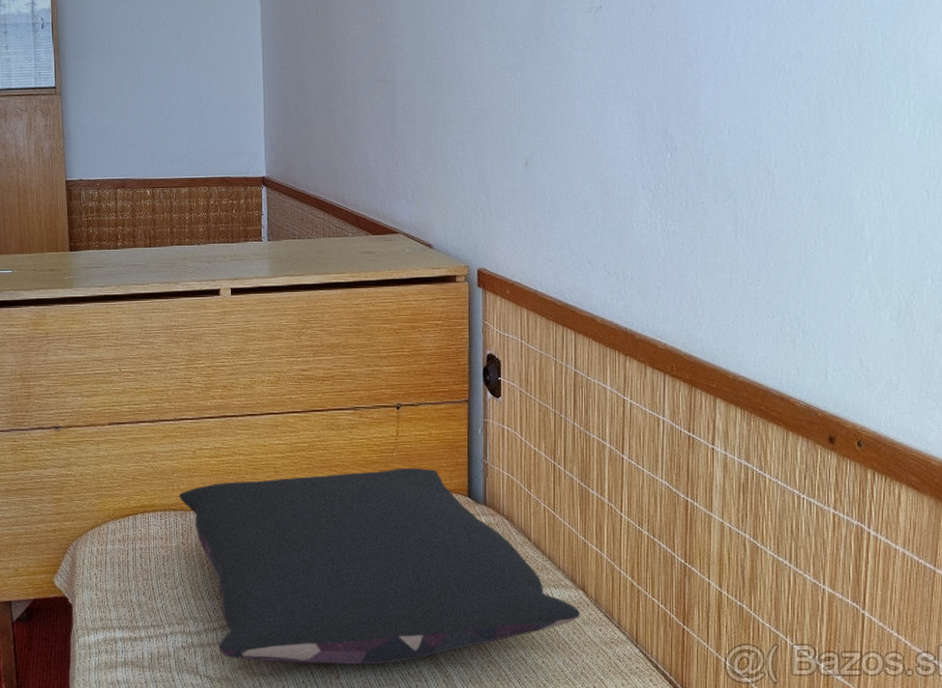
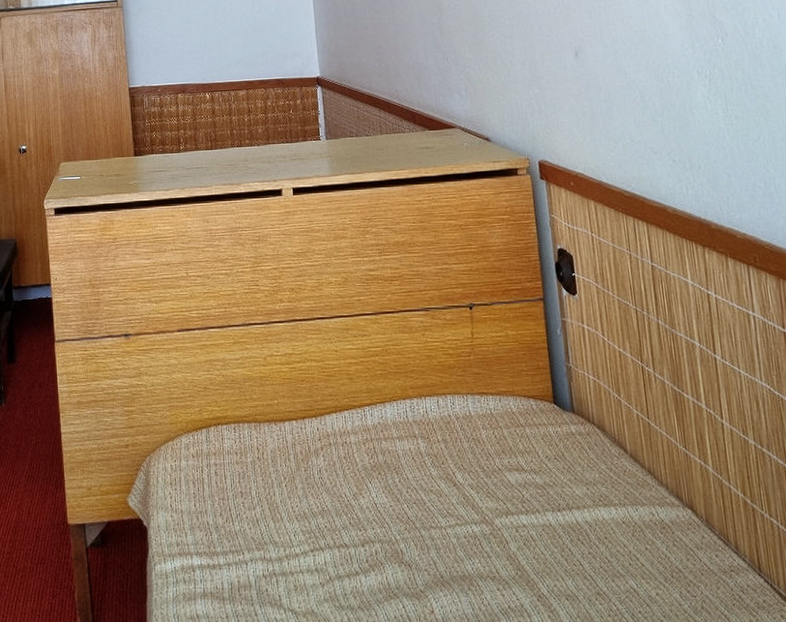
pillow: present [178,467,581,665] -> none [251,372,693,597]

